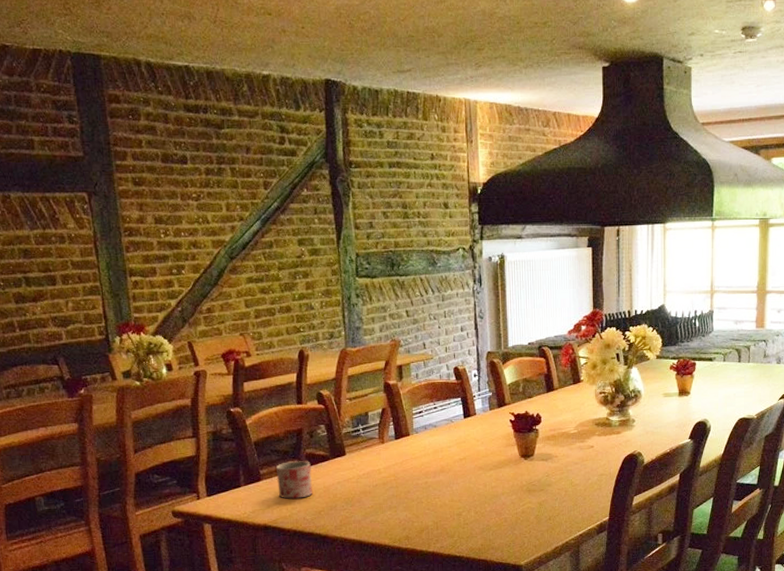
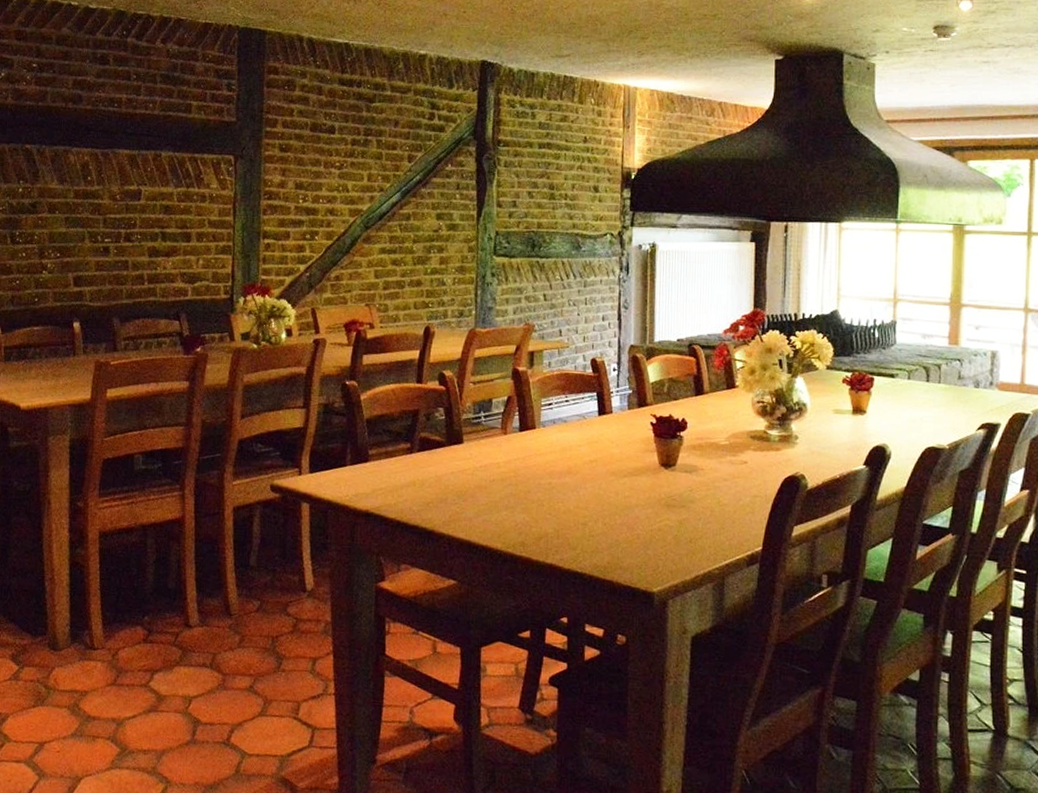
mug: present [275,460,312,499] -> none [385,444,424,486]

